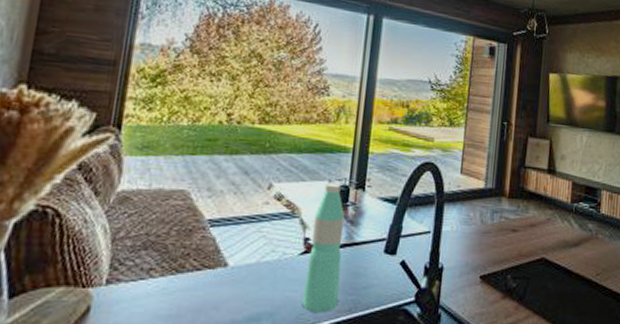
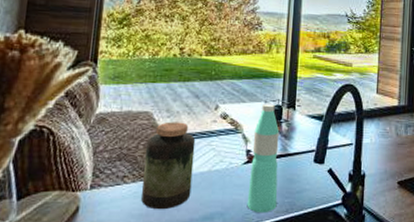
jar: none [171,202,243,310] -> present [141,121,196,210]

